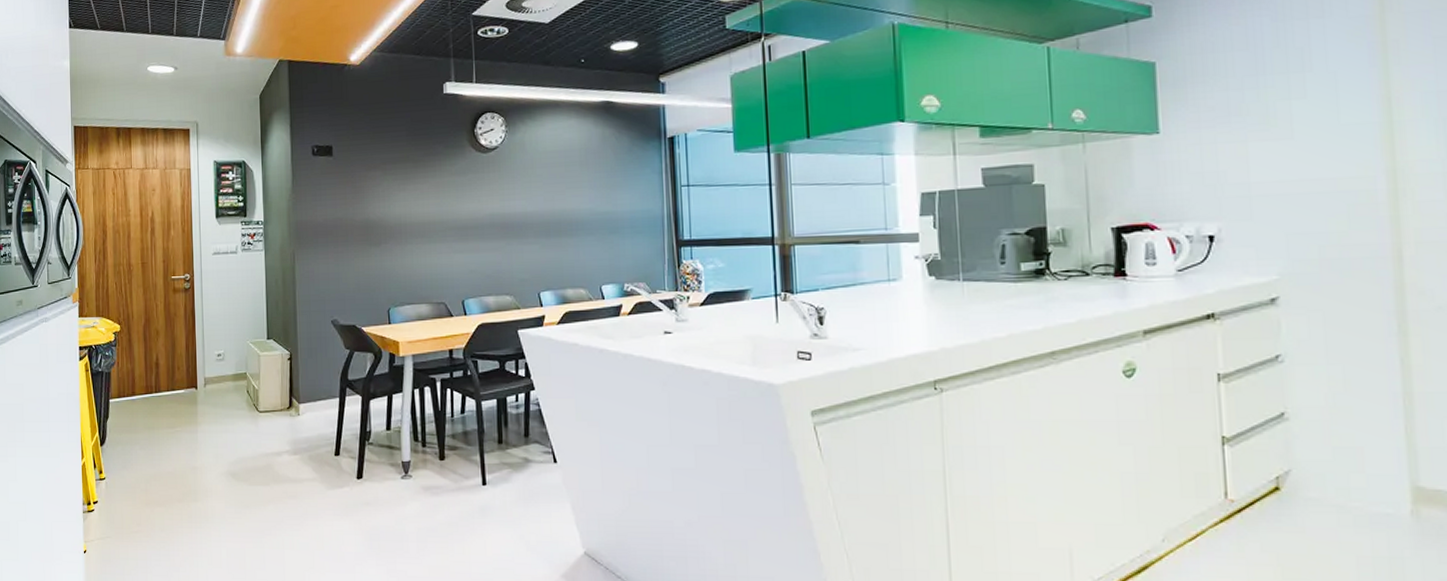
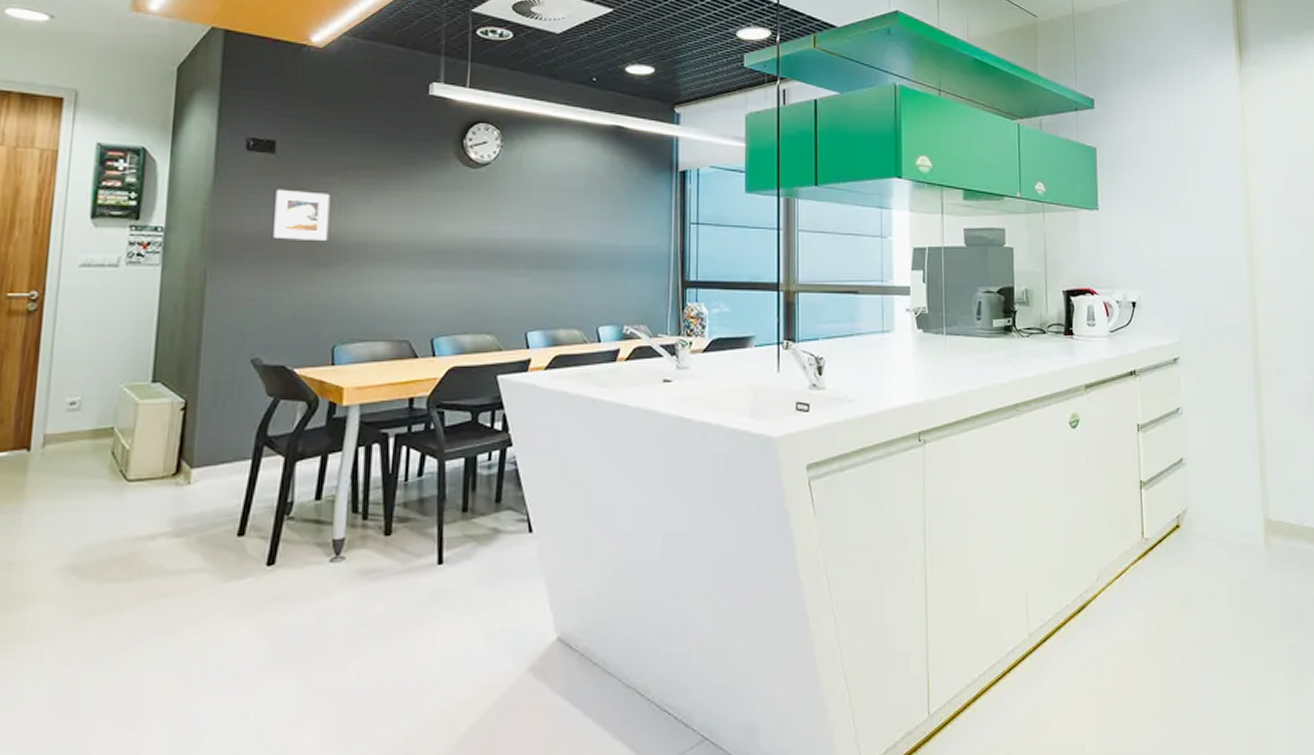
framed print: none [336,184,377,225] -> present [273,189,330,240]

